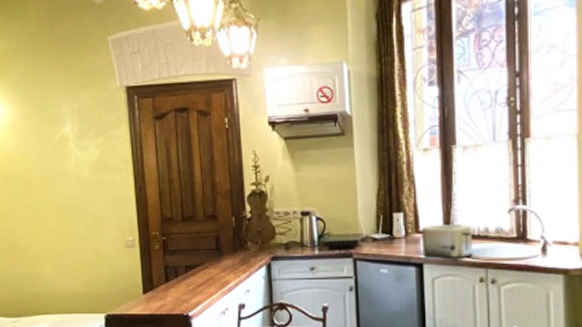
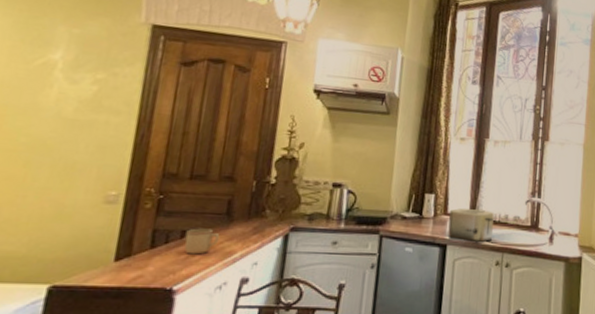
mug: none [189,263,215,286] -> present [184,228,220,255]

